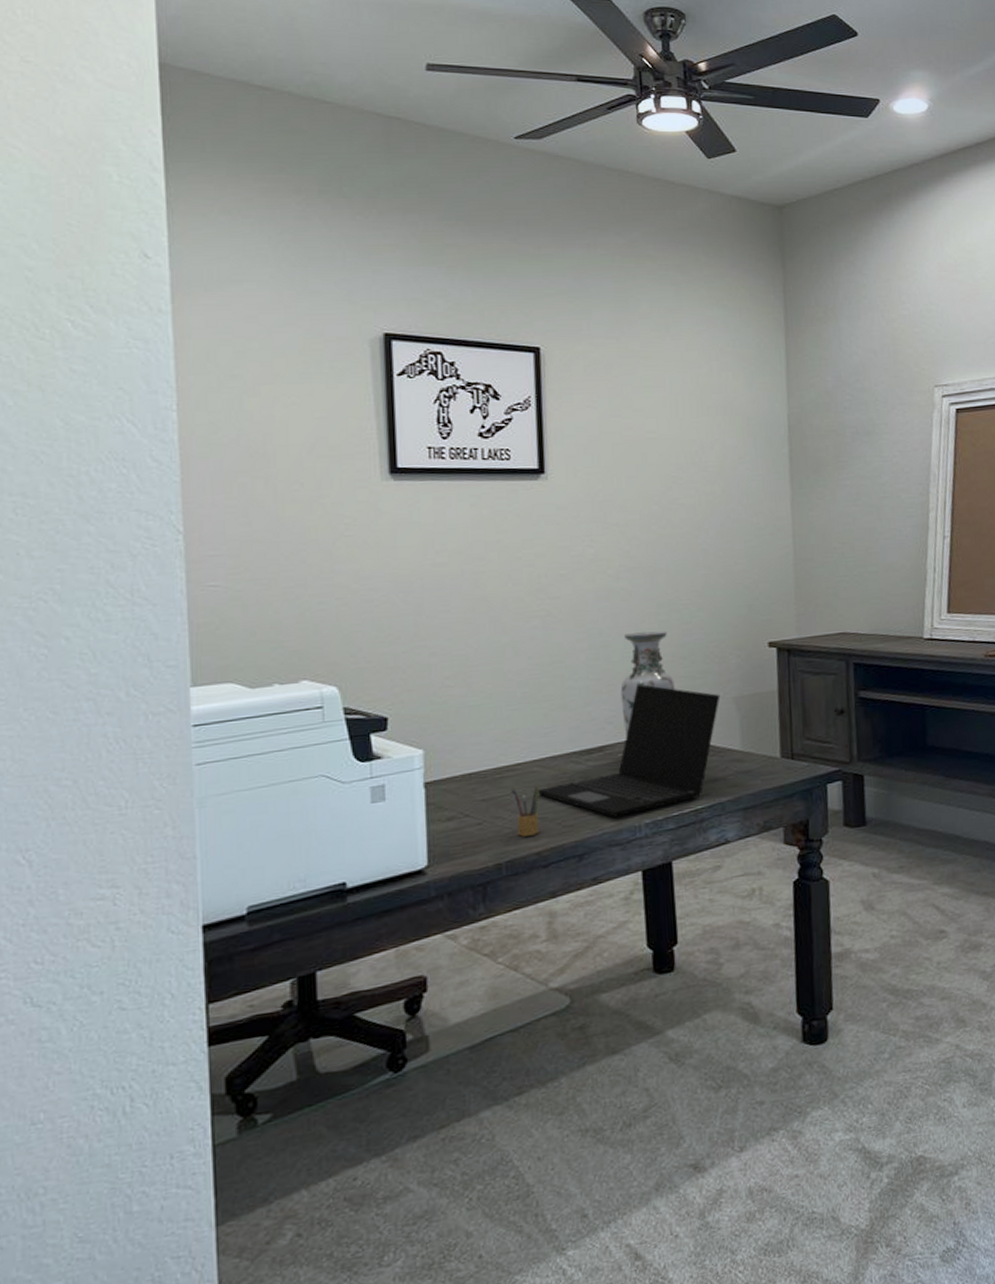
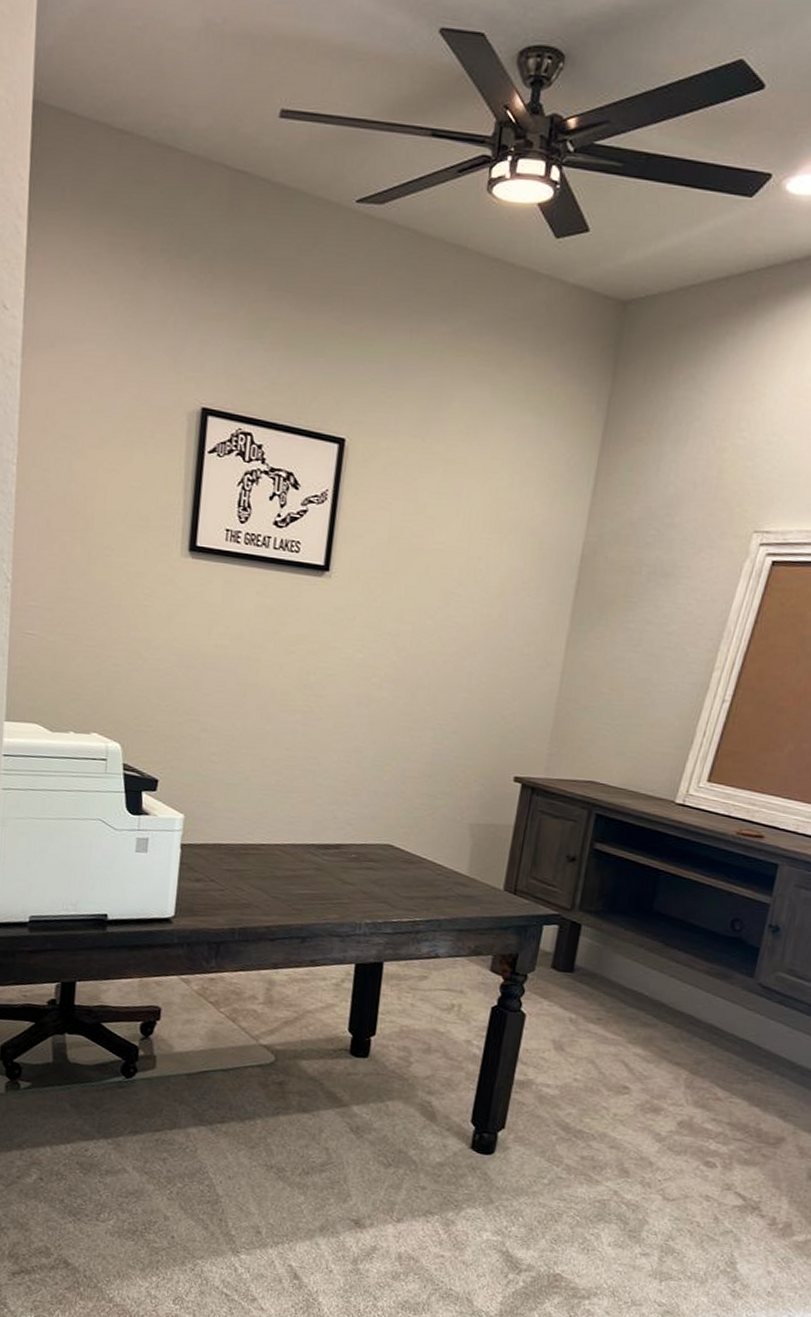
pencil box: present [510,785,540,837] -> none [252,864,278,911]
laptop: present [538,683,721,817] -> none [276,792,457,912]
vase: present [620,631,675,736] -> none [361,742,418,839]

